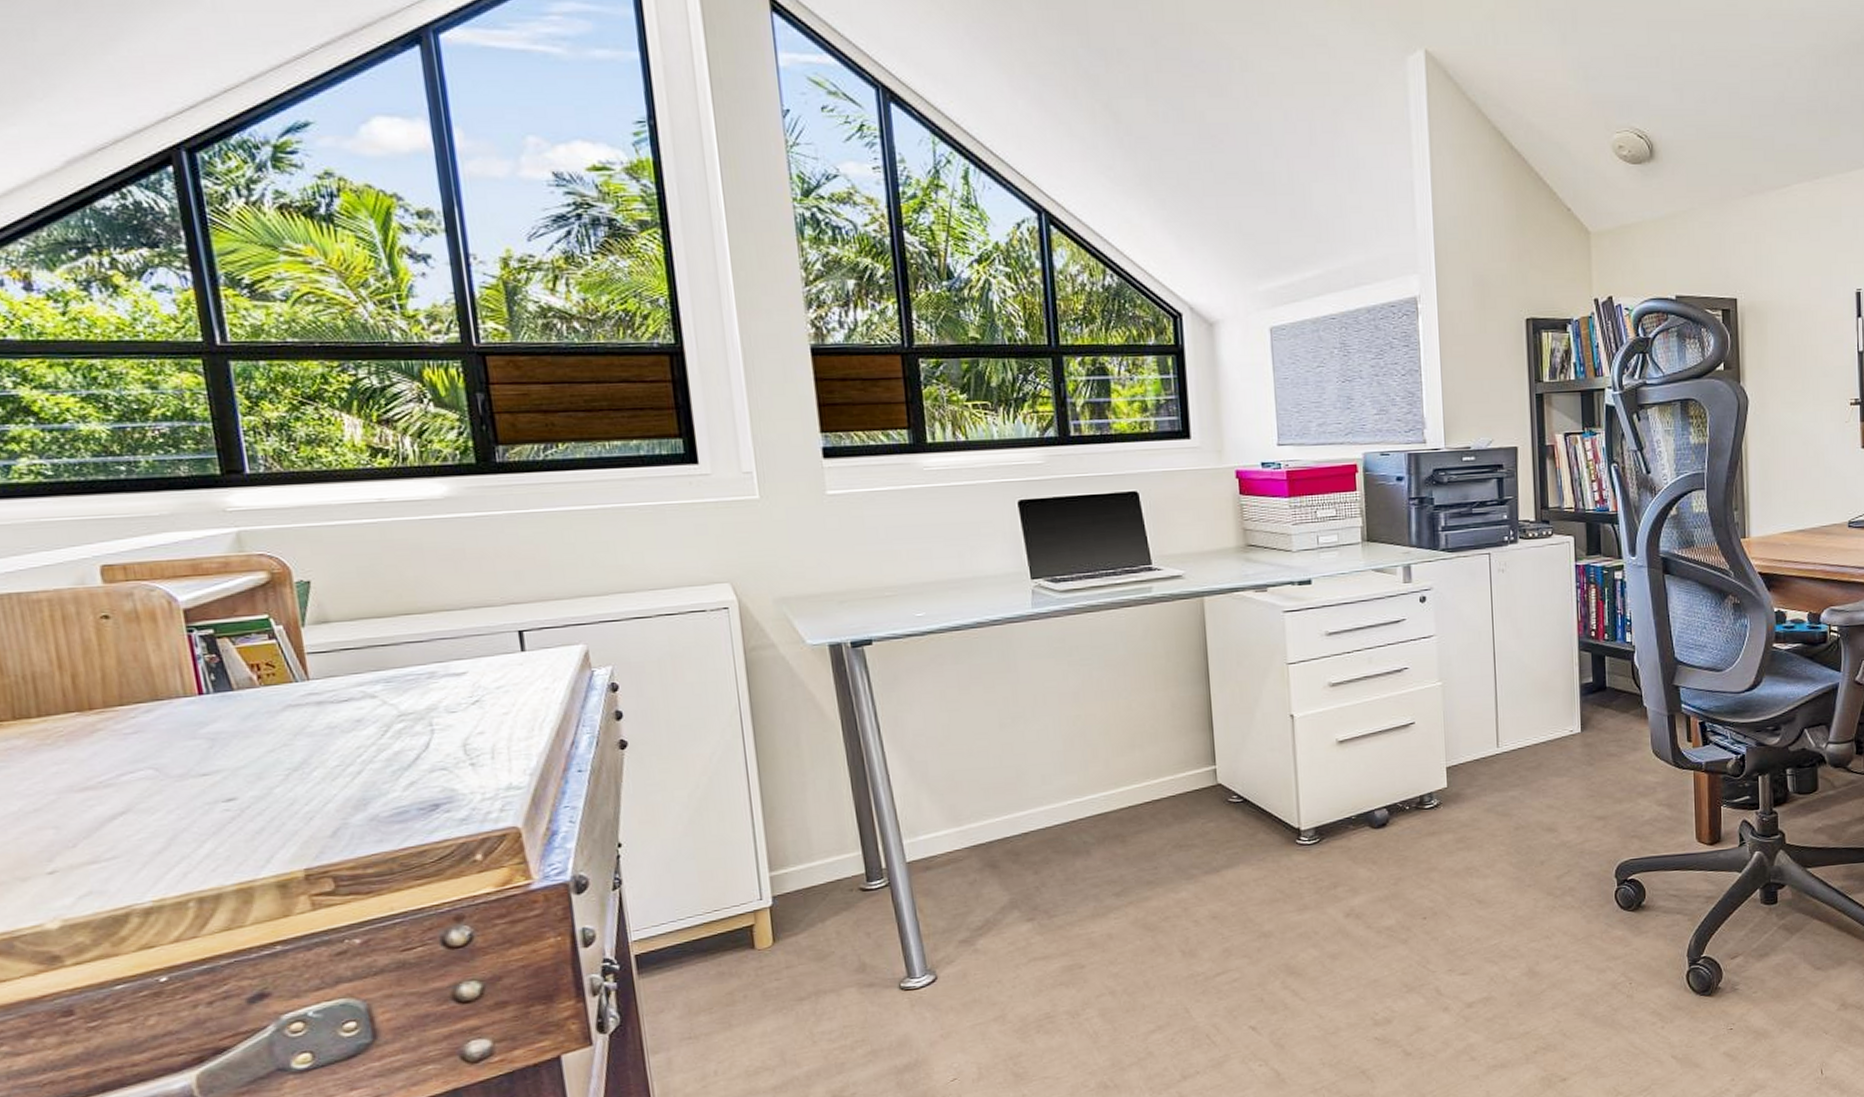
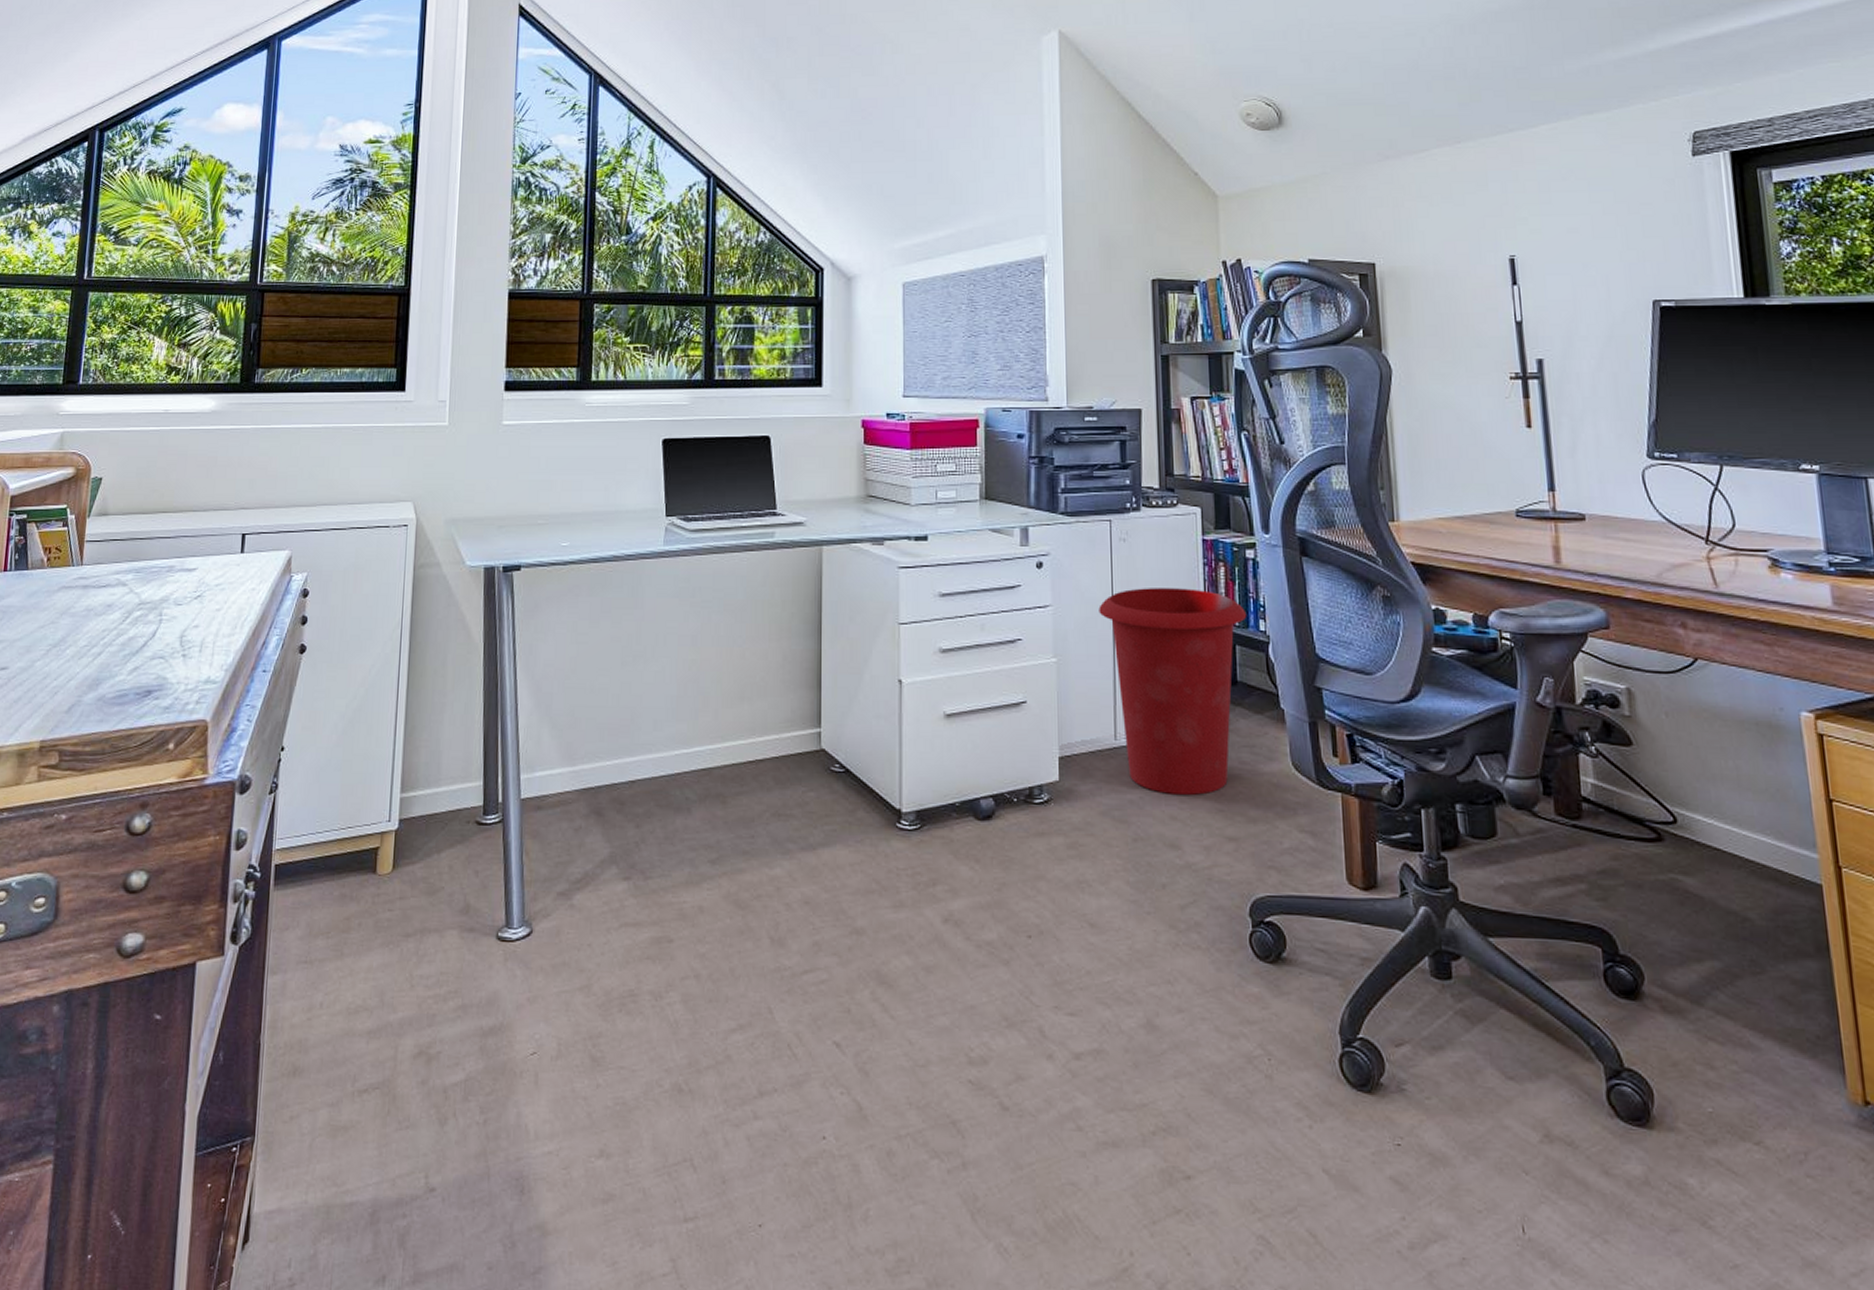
waste bin: none [1480,610,1615,788] -> present [1099,588,1247,795]

